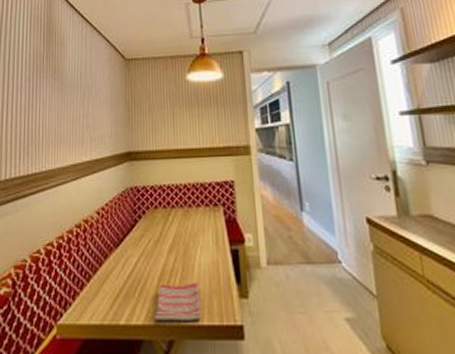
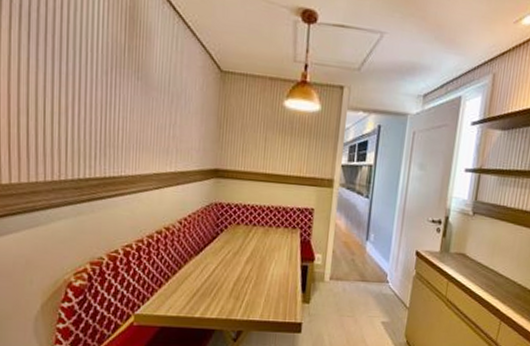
dish towel: present [154,282,201,321] -> none [227,288,269,318]

